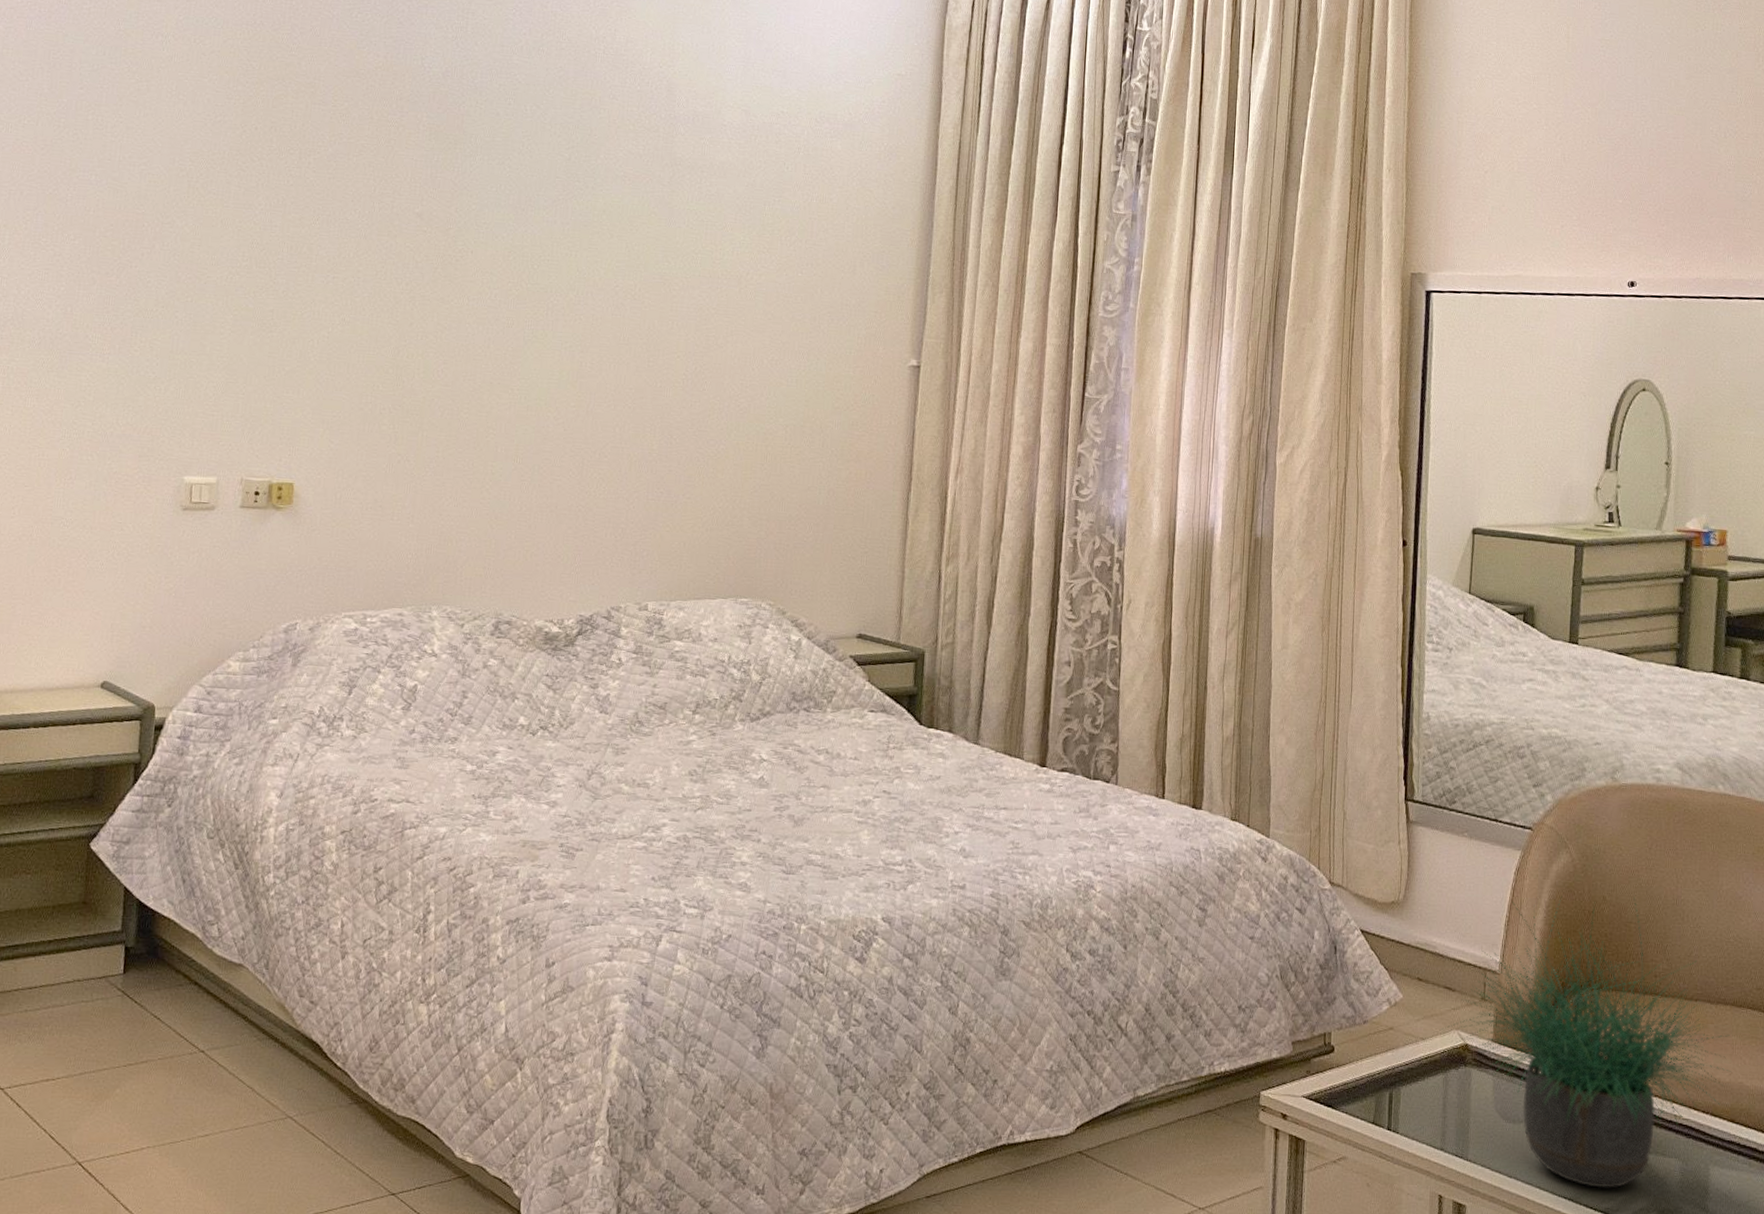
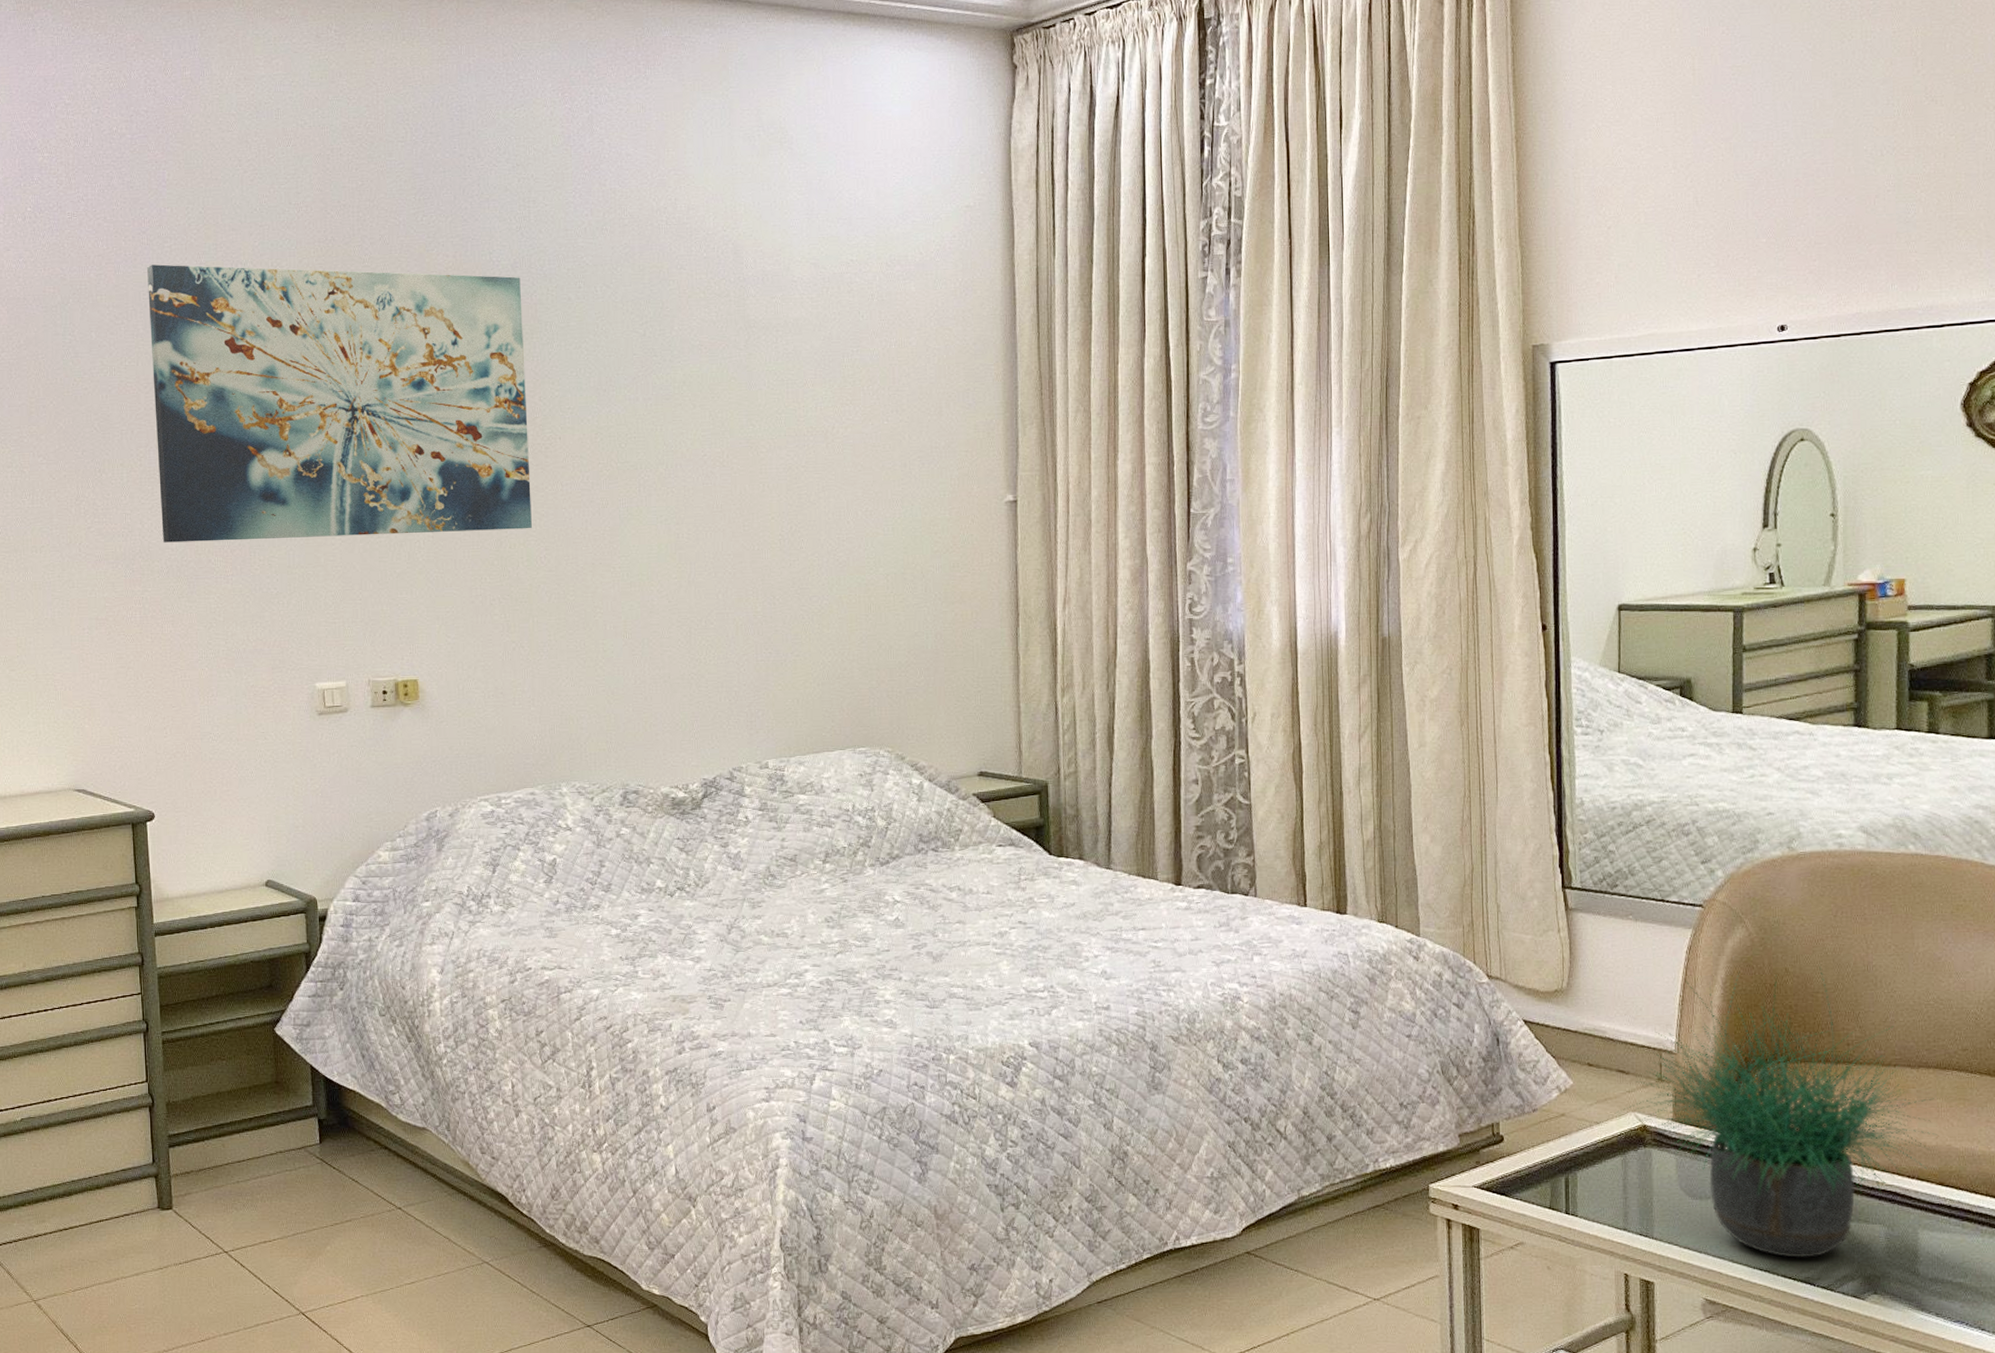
wall art: none [39,25,450,341] -> present [147,264,532,543]

